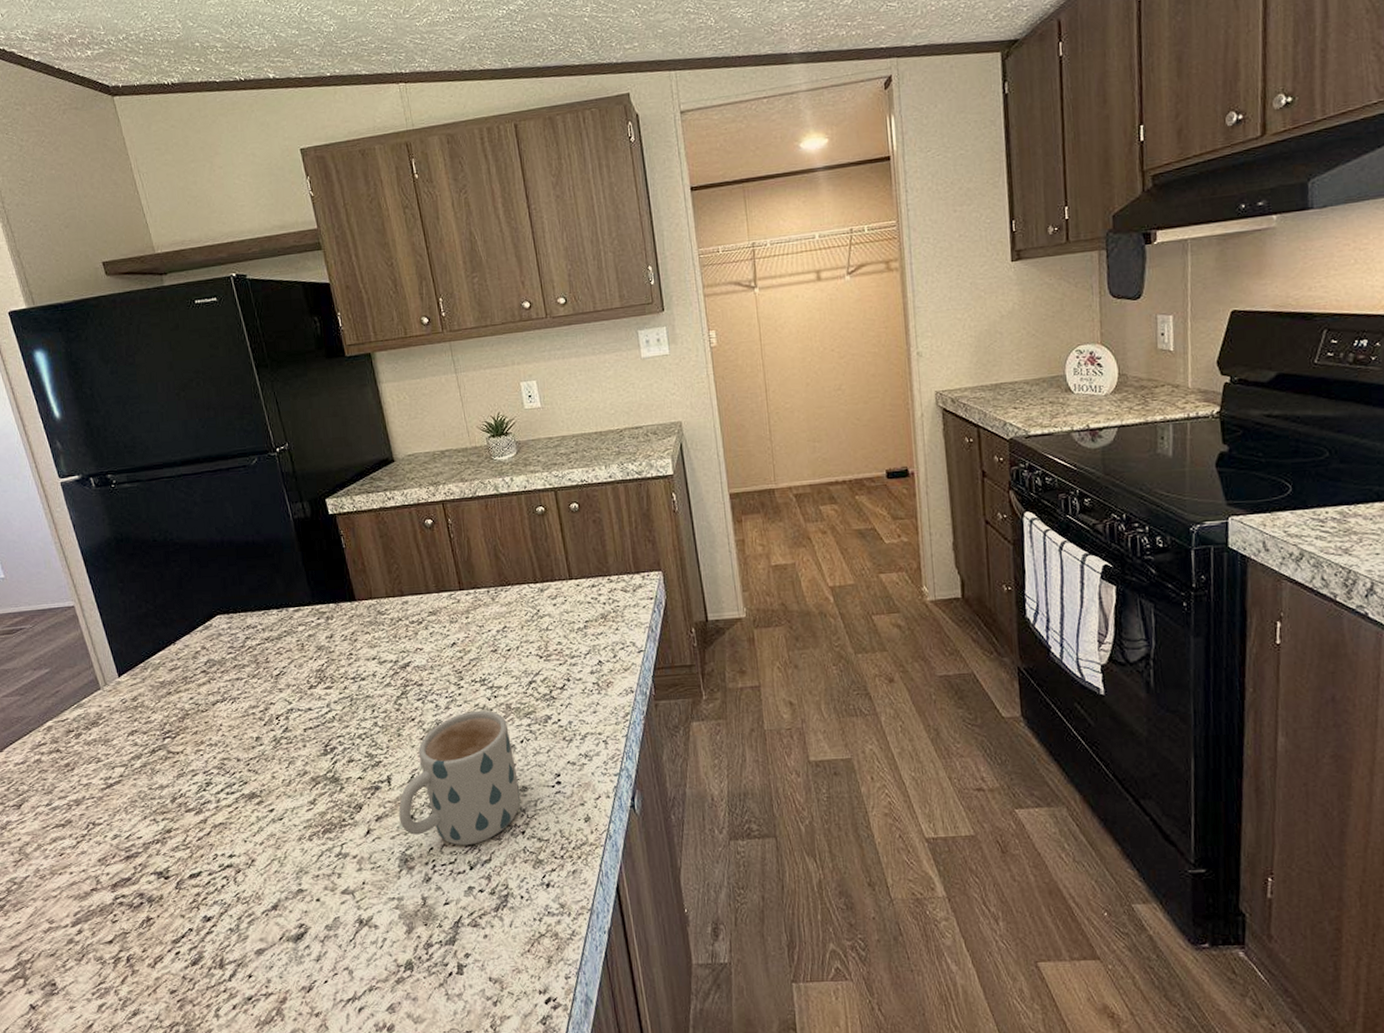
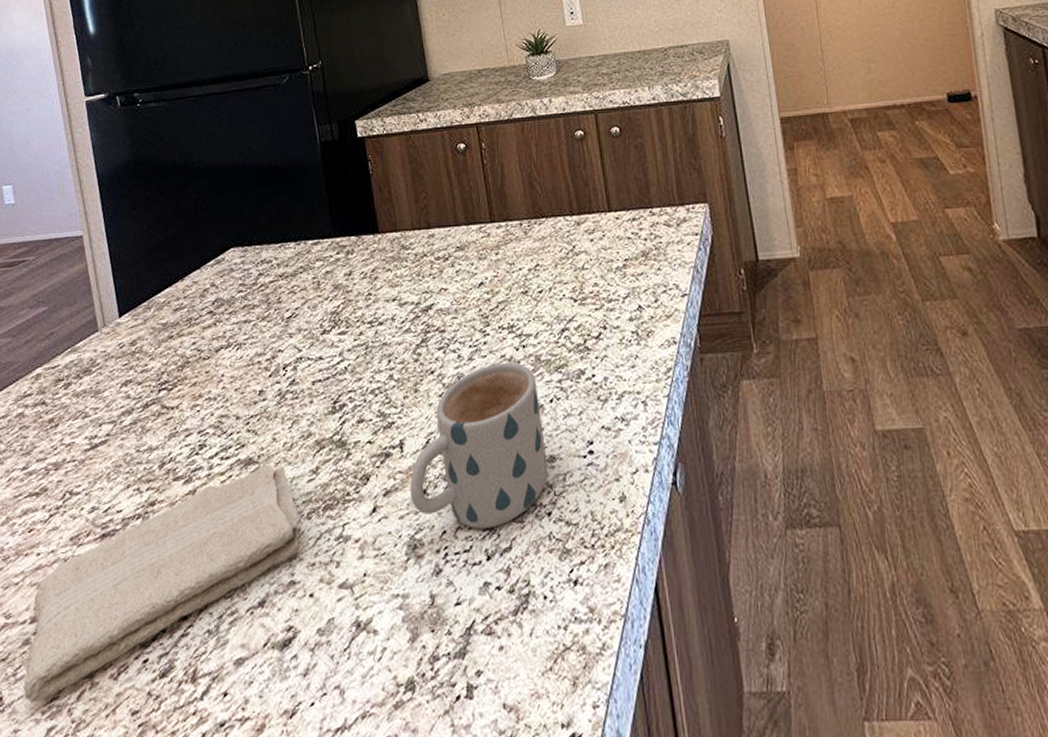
washcloth: none [72,798,305,987] -> present [23,465,302,704]

